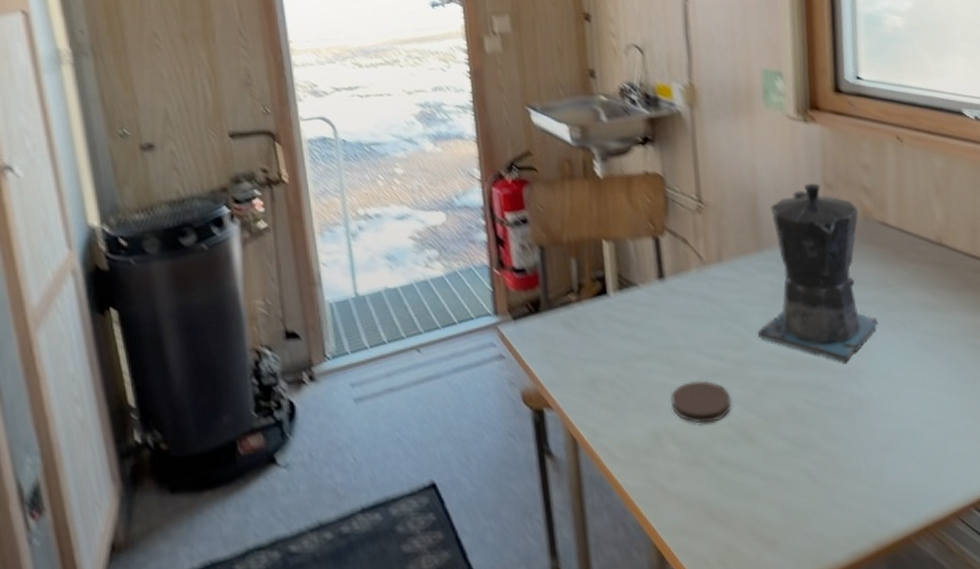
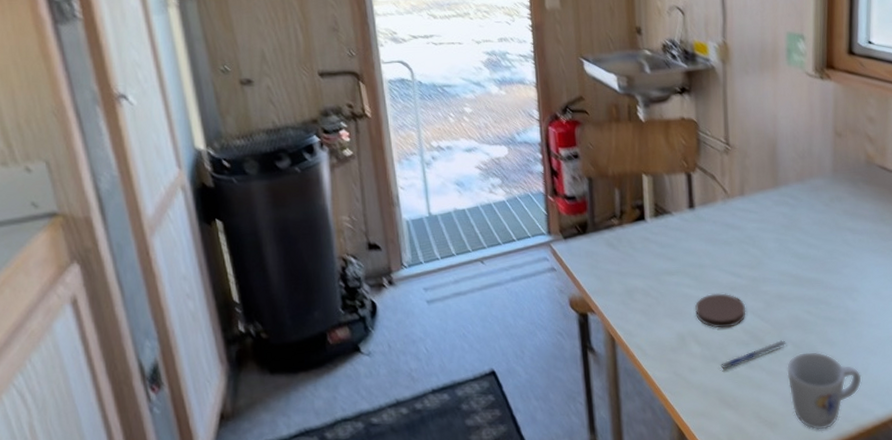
pen: none [703,436,783,476] -> present [719,340,787,371]
coffee maker: present [757,183,879,363] -> none [770,131,873,282]
mug: none [784,449,876,549] -> present [787,352,862,430]

